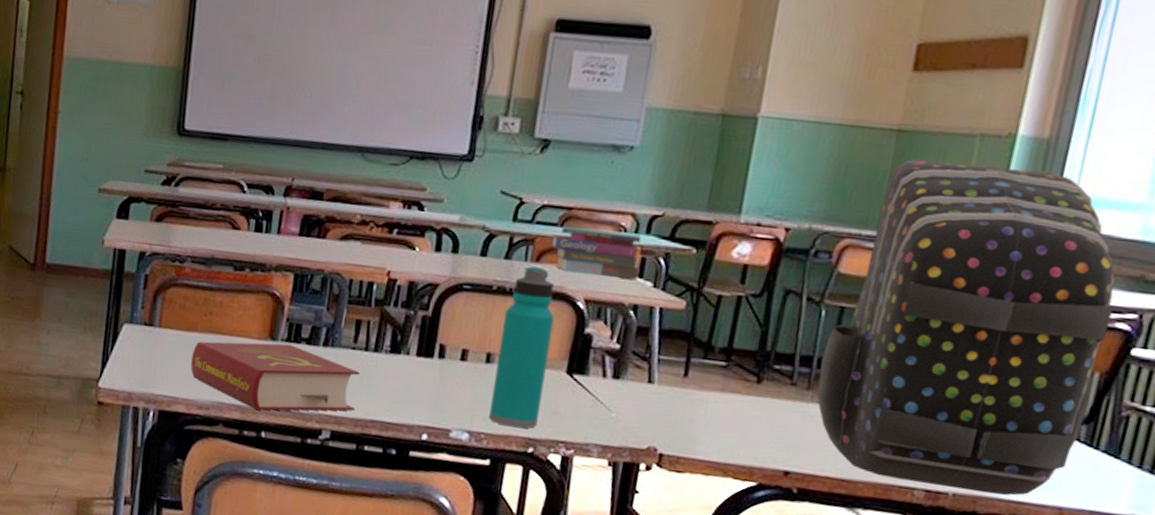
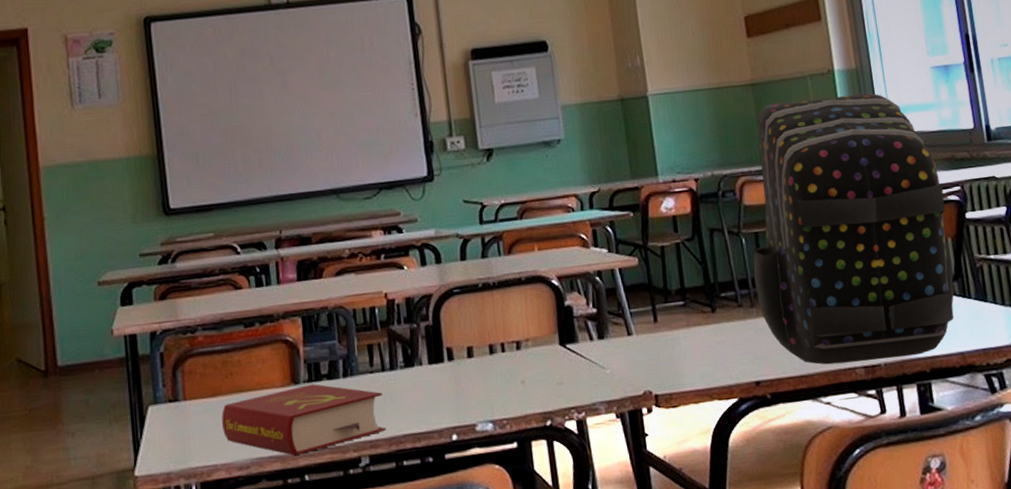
water bottle: present [489,266,555,429] -> none [495,258,548,407]
books: present [551,226,641,281] -> none [516,212,595,257]

